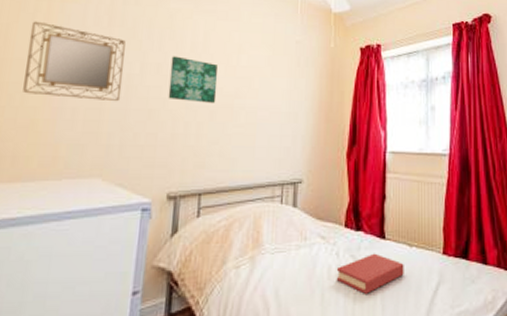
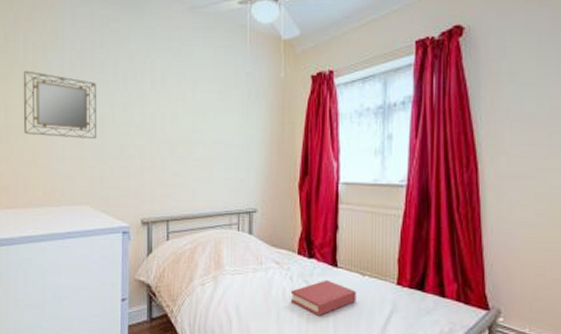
wall art: present [168,56,217,103] -> none [135,95,176,138]

